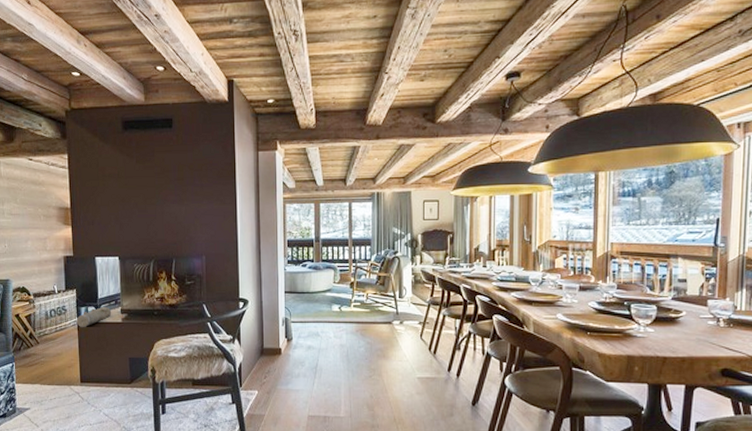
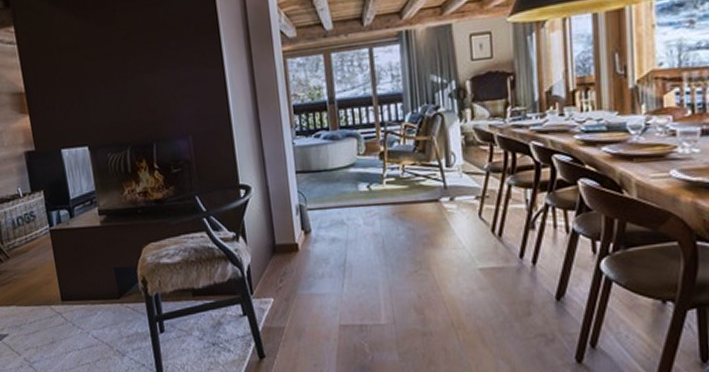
decorative log: present [76,306,112,328] -> none [48,208,88,236]

